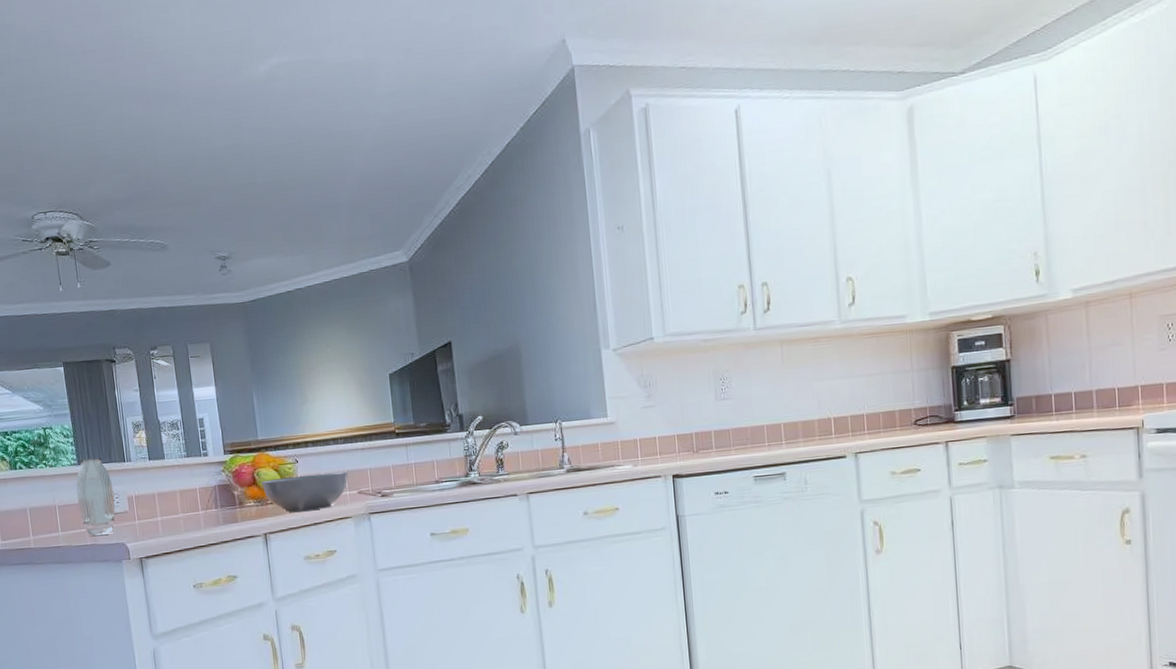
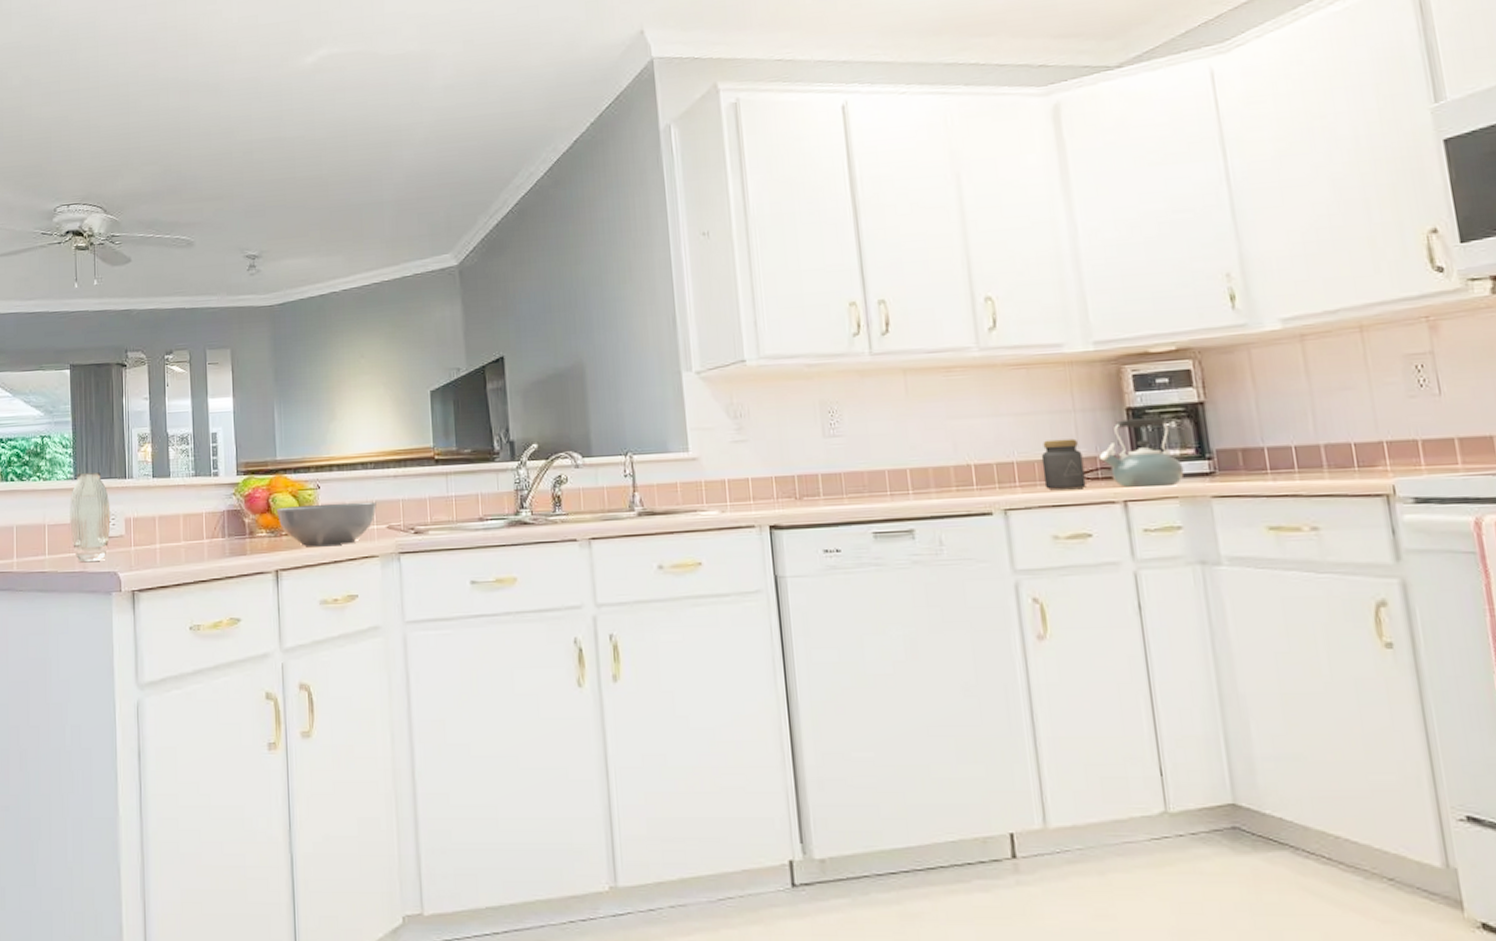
jar: none [885,393,918,435] -> present [1041,438,1086,489]
kettle: none [928,373,992,431] -> present [1098,418,1184,488]

